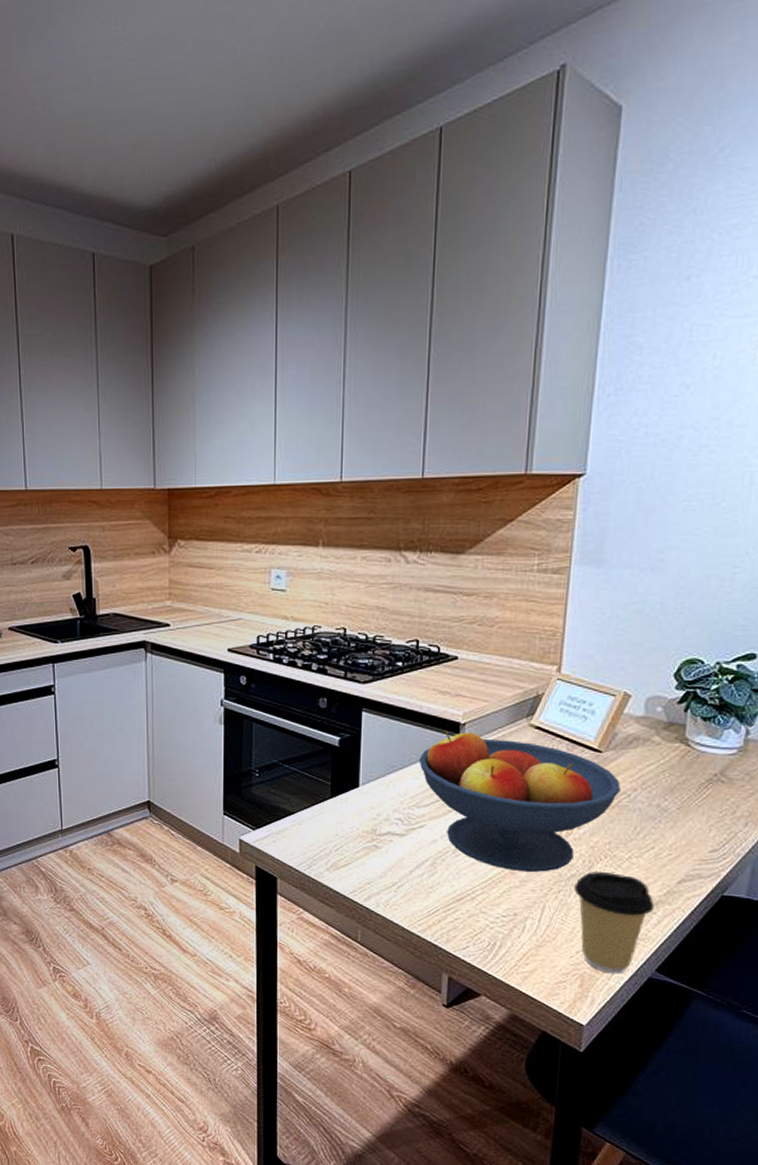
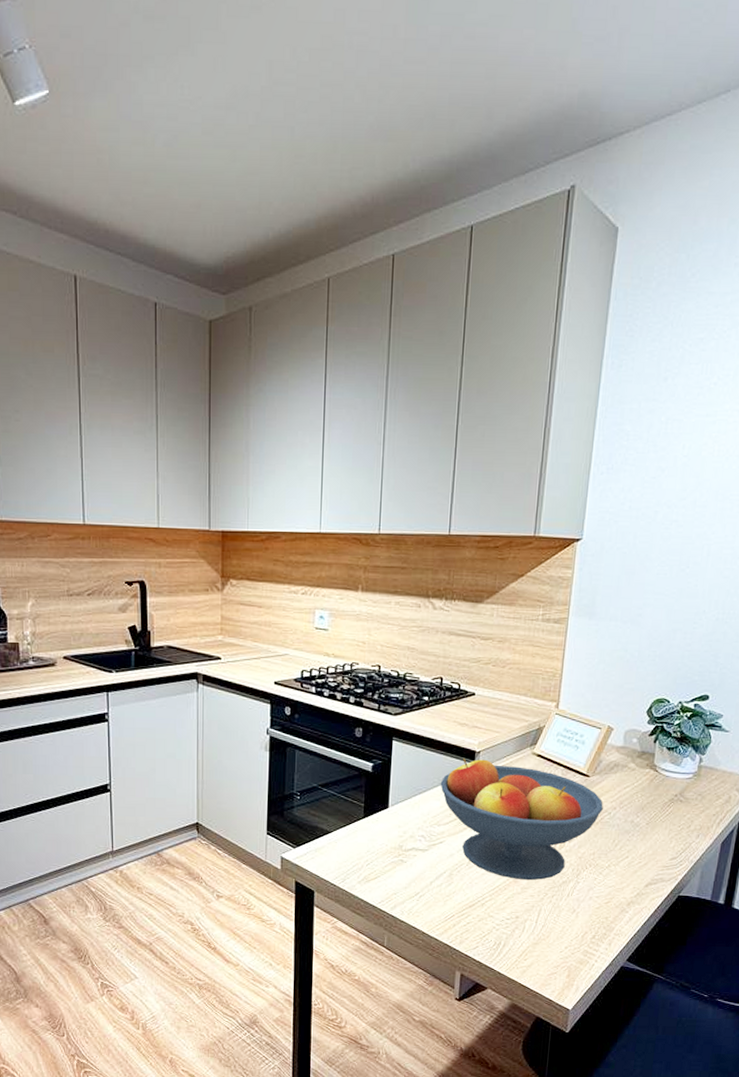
coffee cup: present [574,872,654,974] -> none [565,879,627,965]

